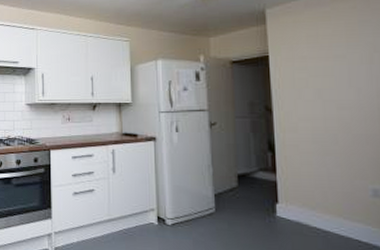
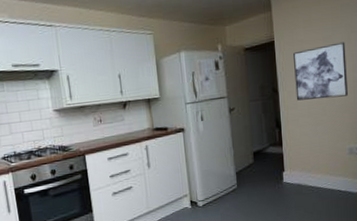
wall art: none [293,62,372,125] -> present [293,42,349,101]

